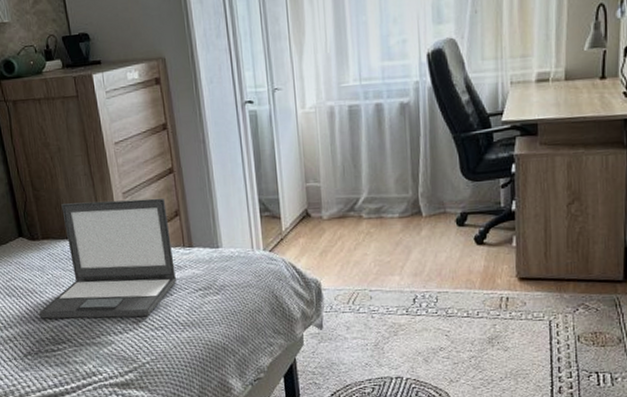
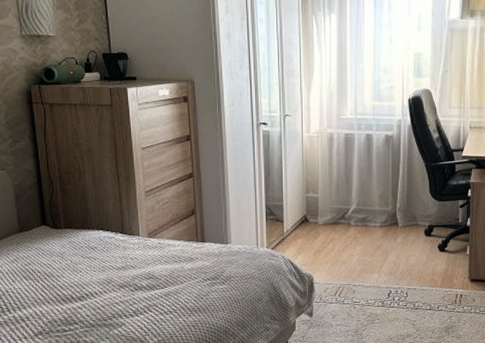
laptop: present [39,198,177,319] -> none [54,197,188,302]

